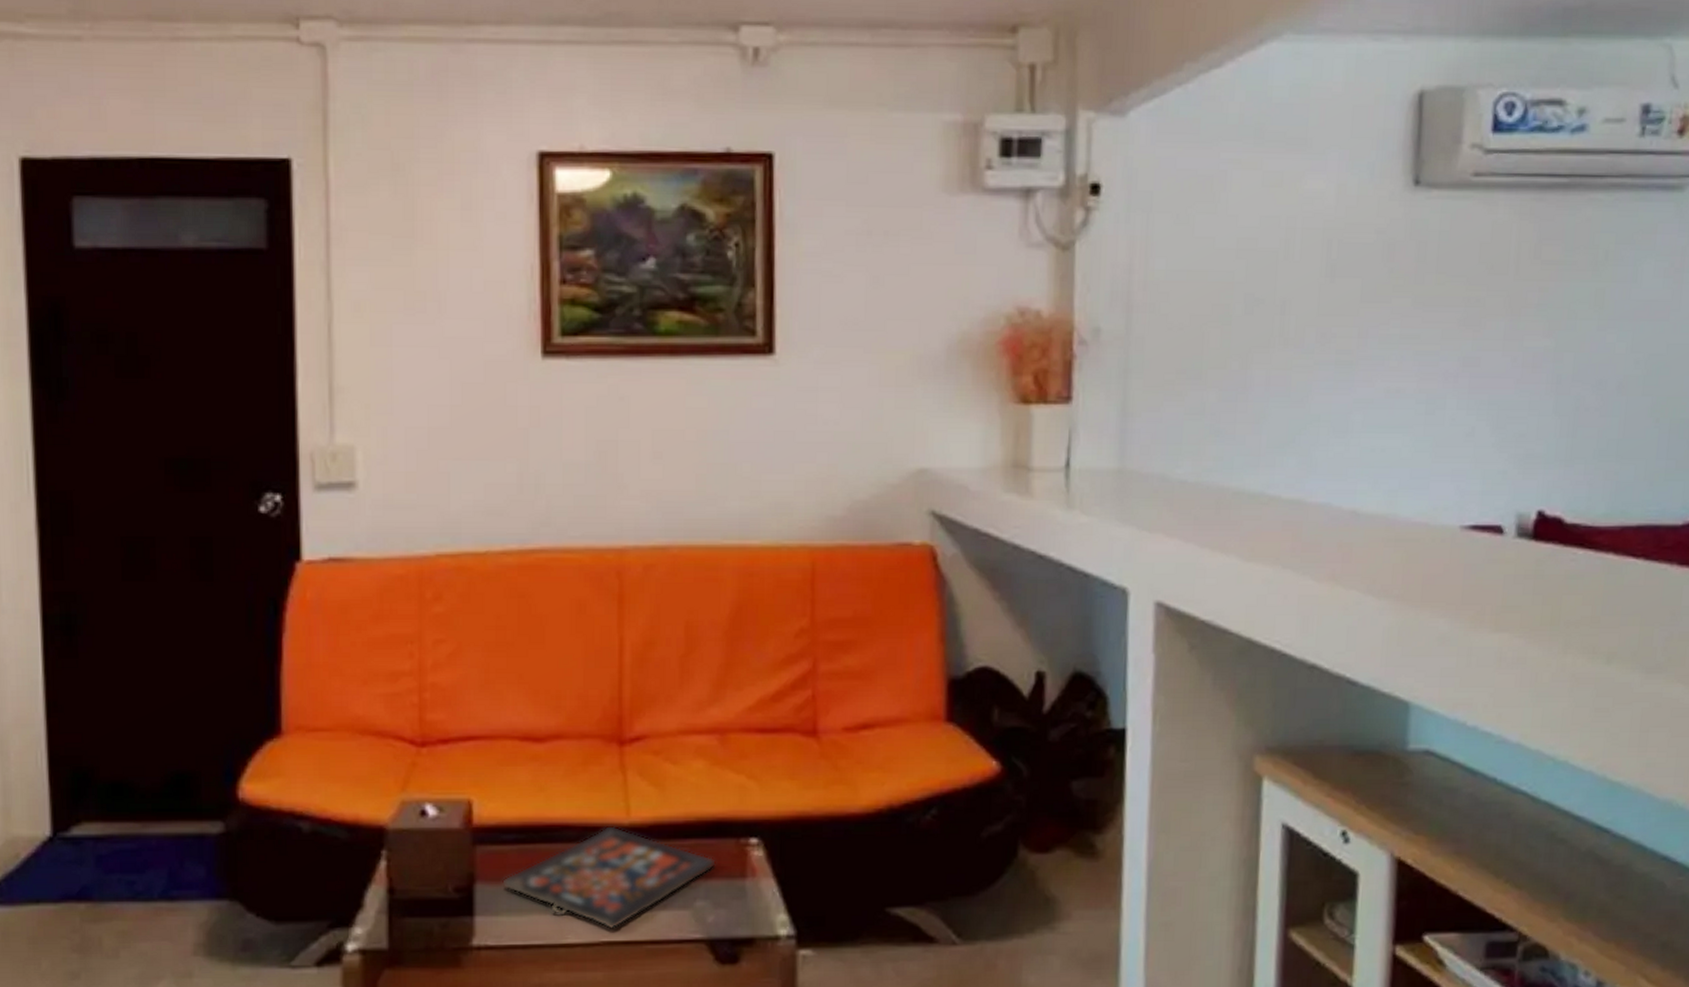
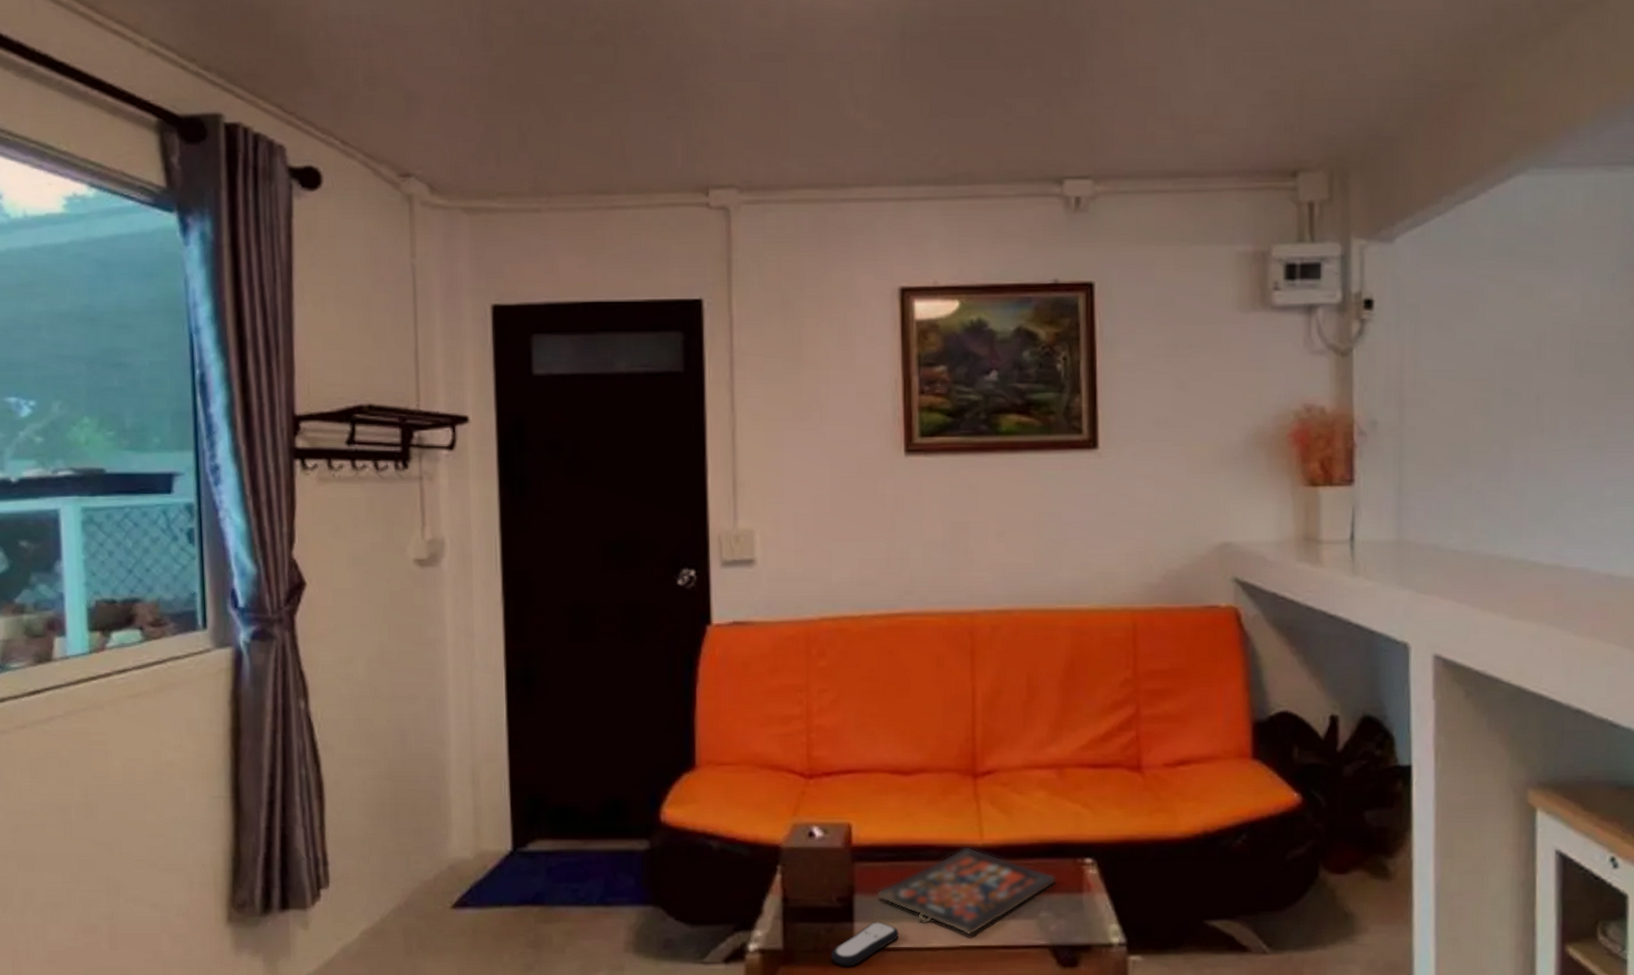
remote control: none [446,915,528,968] -> present [830,922,899,967]

